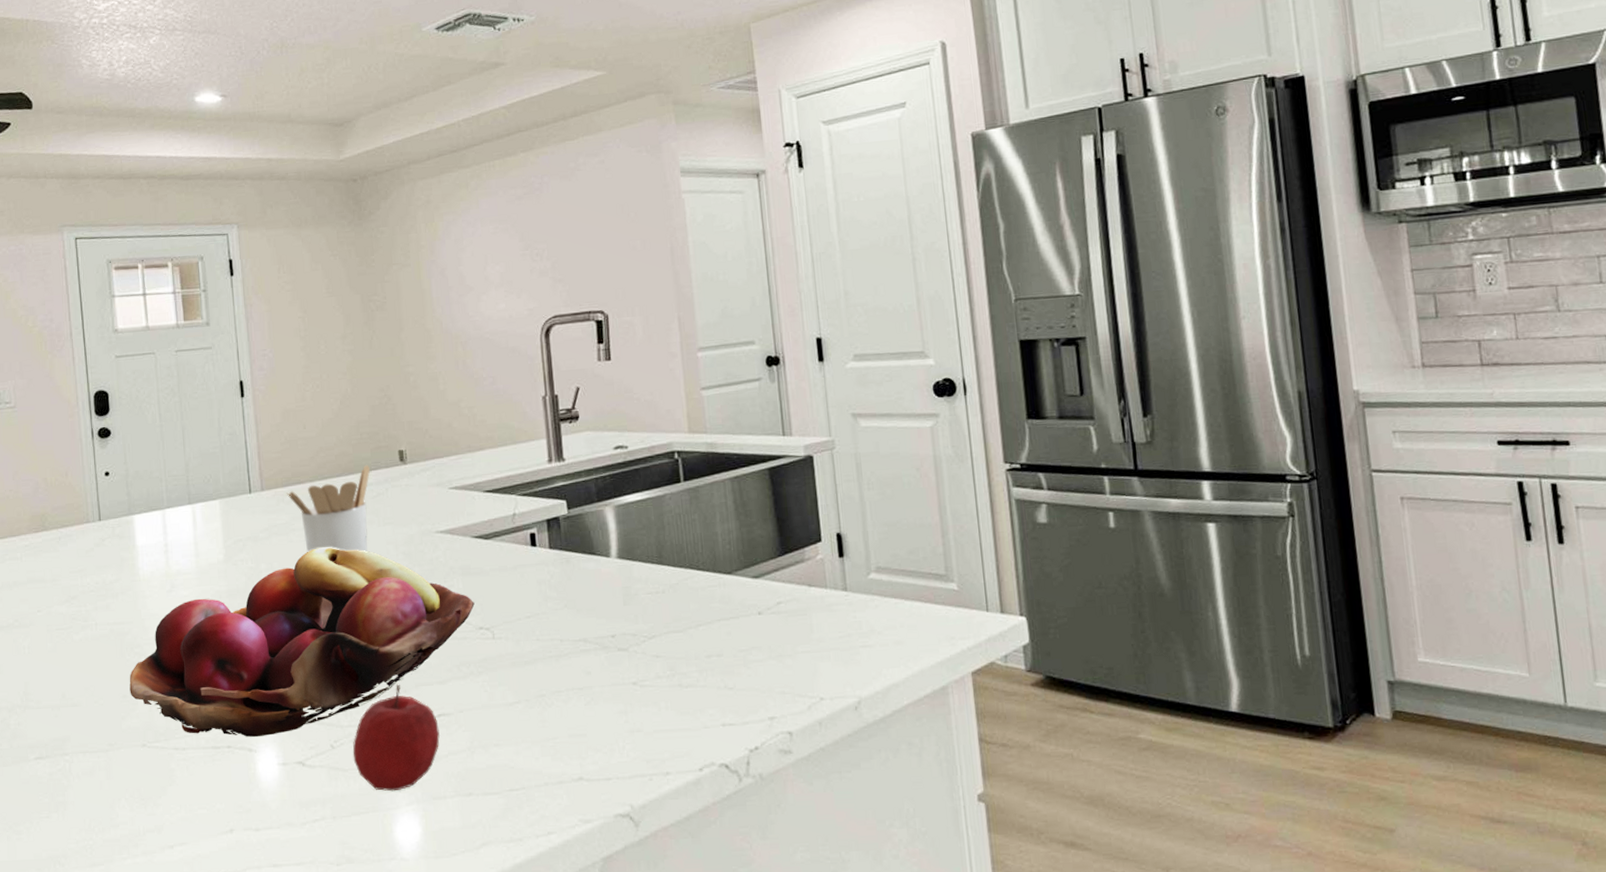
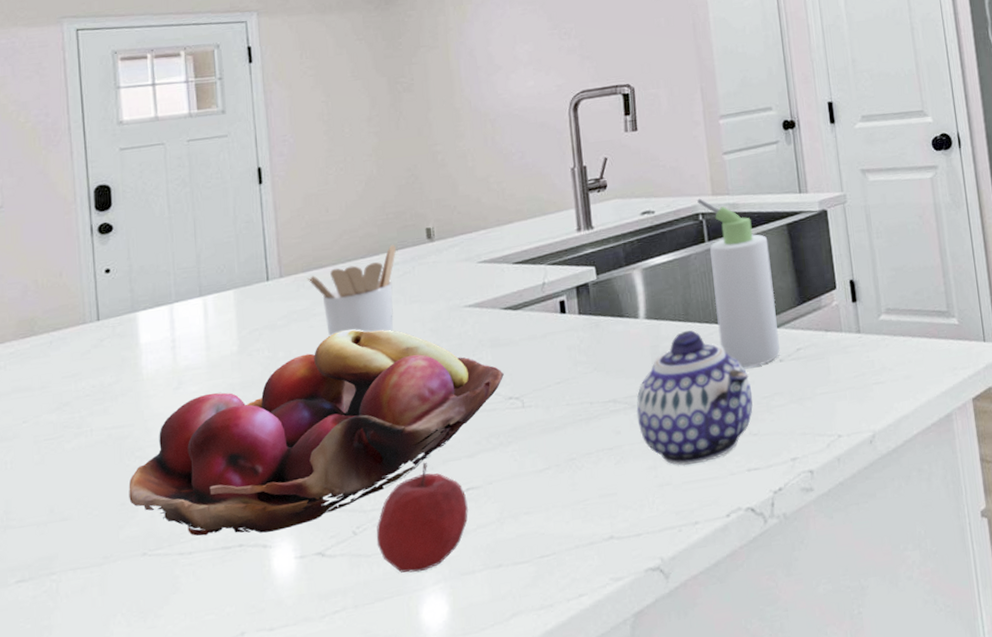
teapot: none [607,574,729,713] -> present [636,330,753,466]
bottle: none [673,435,759,618] -> present [697,198,780,368]

